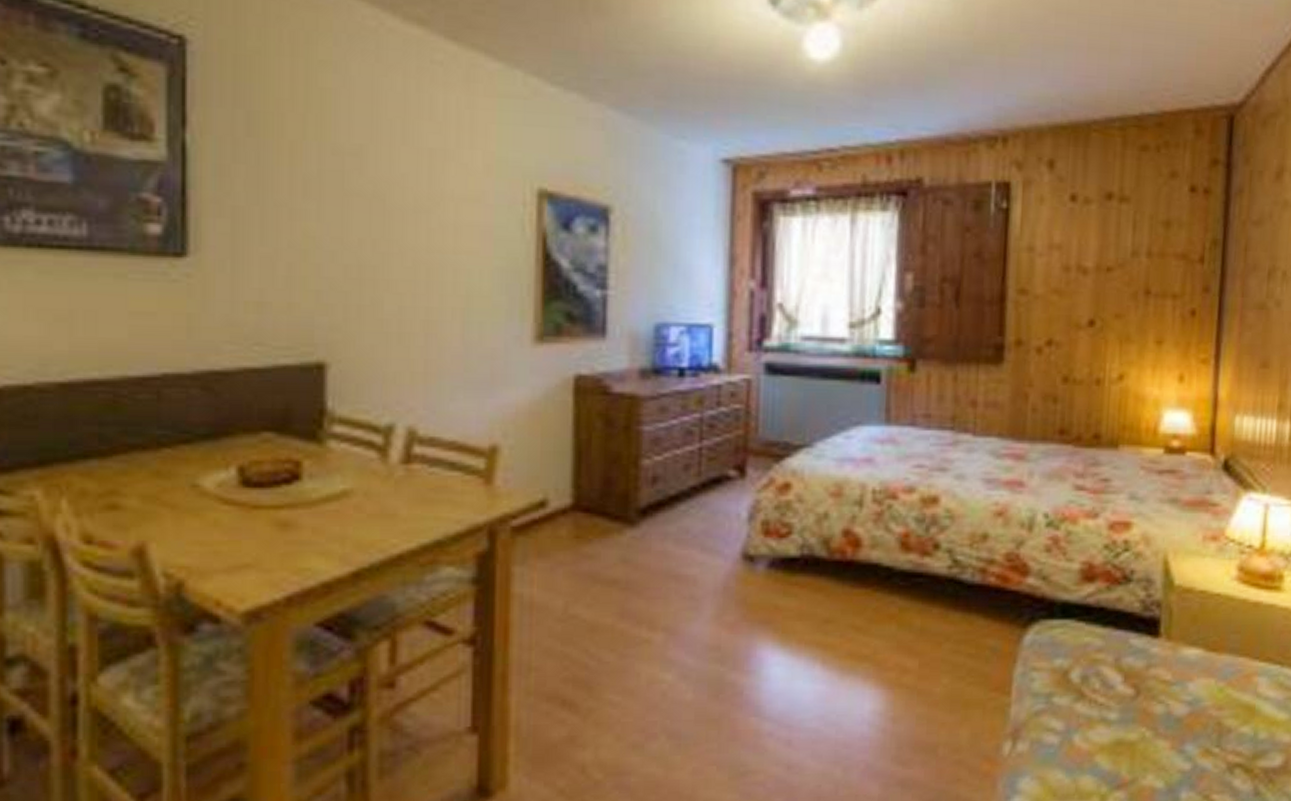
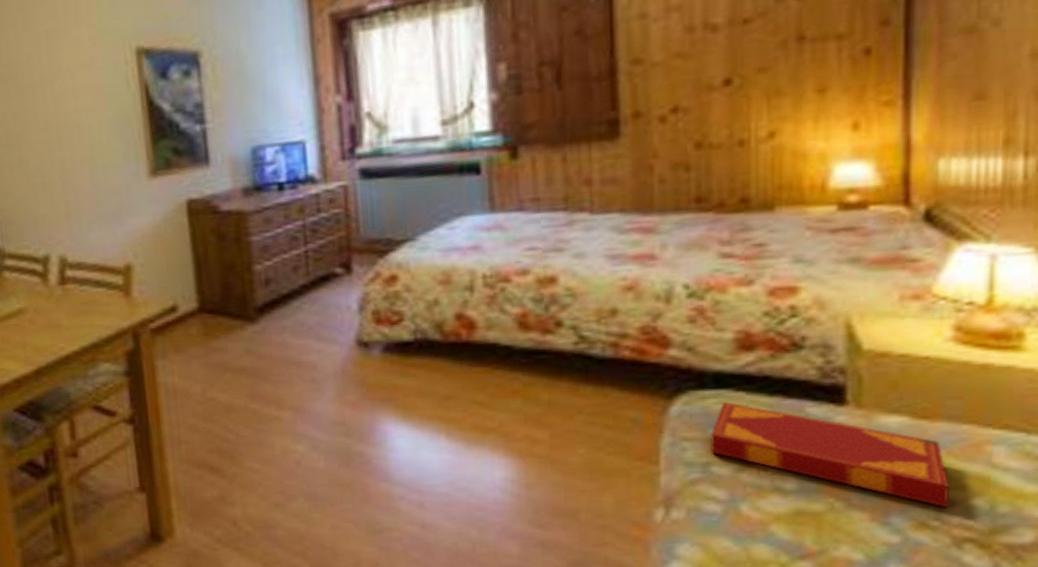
hardback book: none [1054,632,1229,735] -> present [710,402,951,507]

